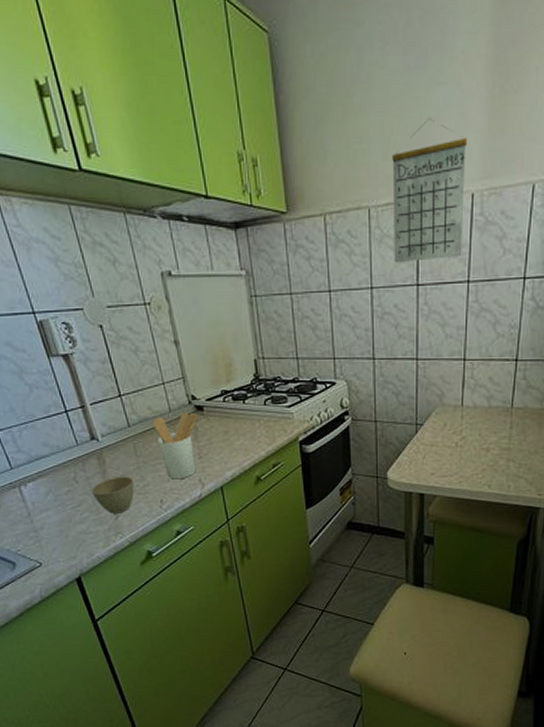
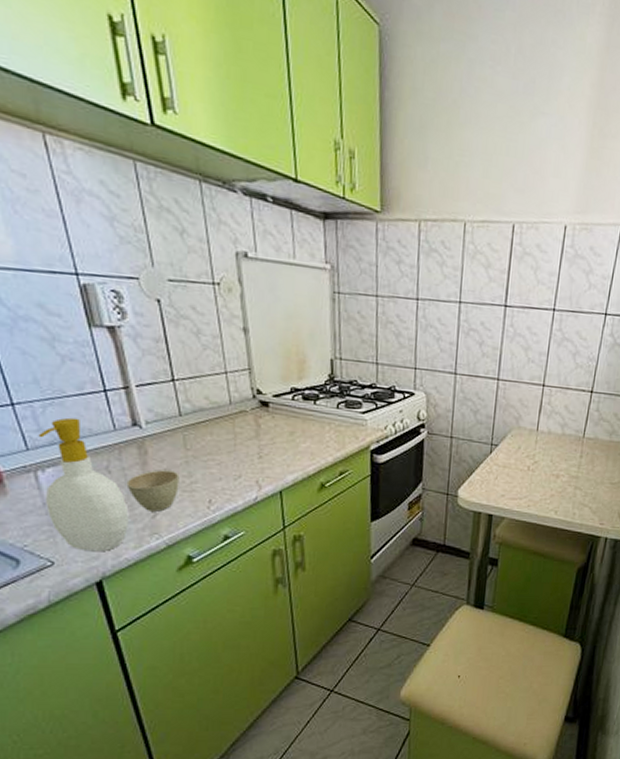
soap bottle: none [18,437,97,552] -> present [38,417,129,552]
utensil holder: present [153,412,198,480] -> none [209,406,262,479]
calendar: present [392,117,468,263] -> none [485,144,566,285]

